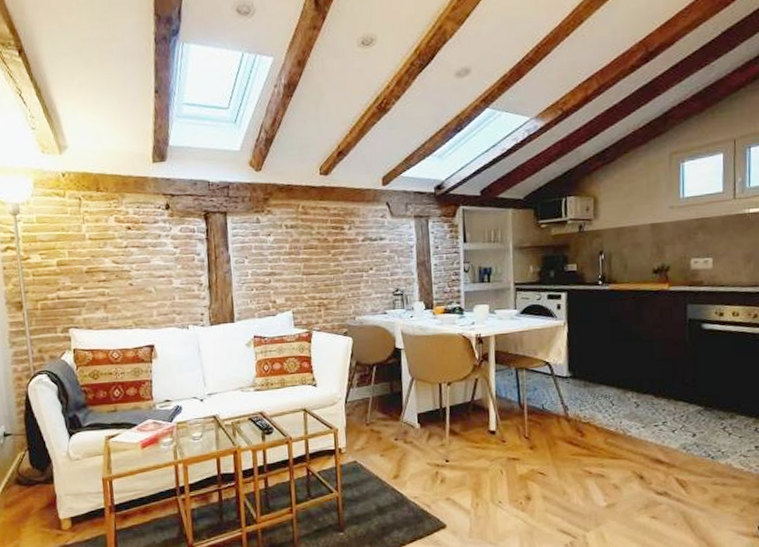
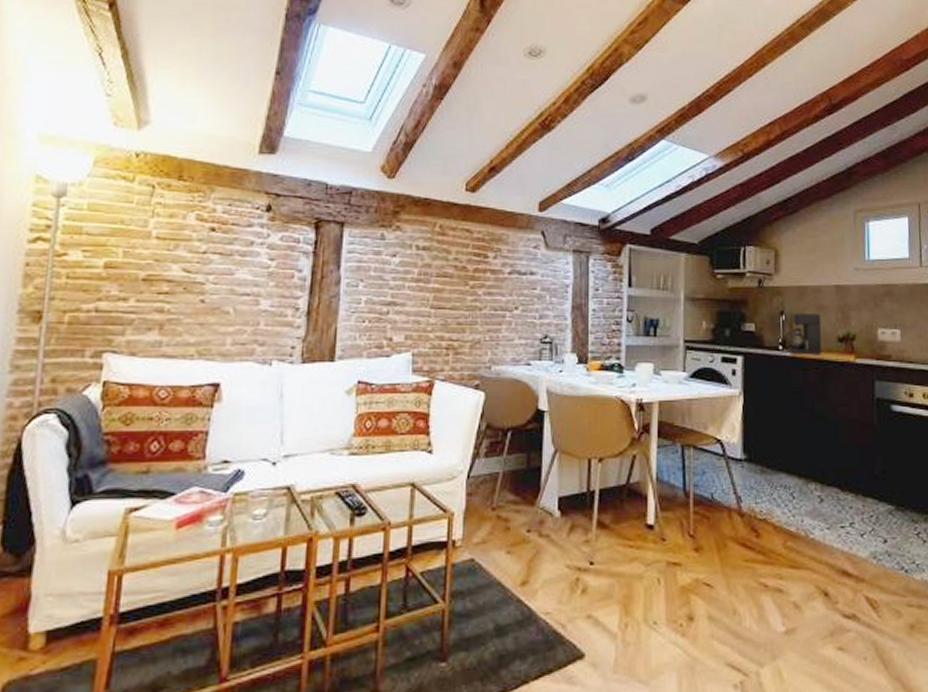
coffee maker: none [604,250,638,288] -> present [785,313,822,355]

